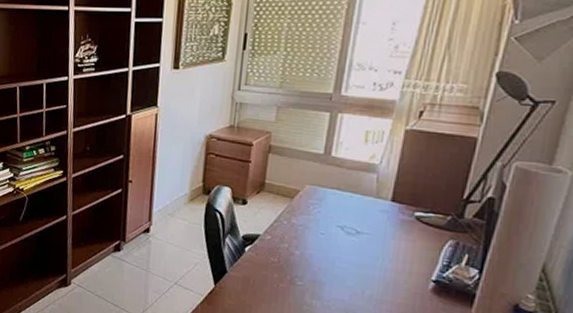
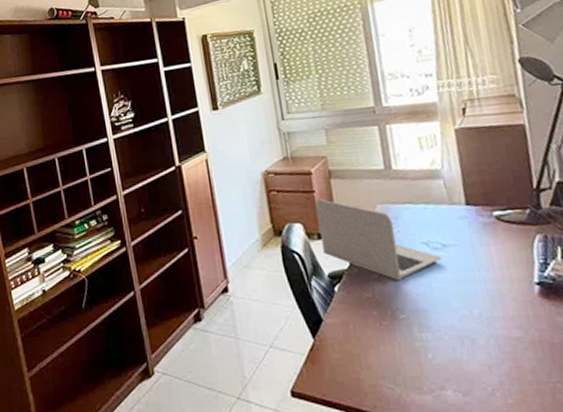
laptop: none [243,169,352,254] -> present [315,199,442,281]

